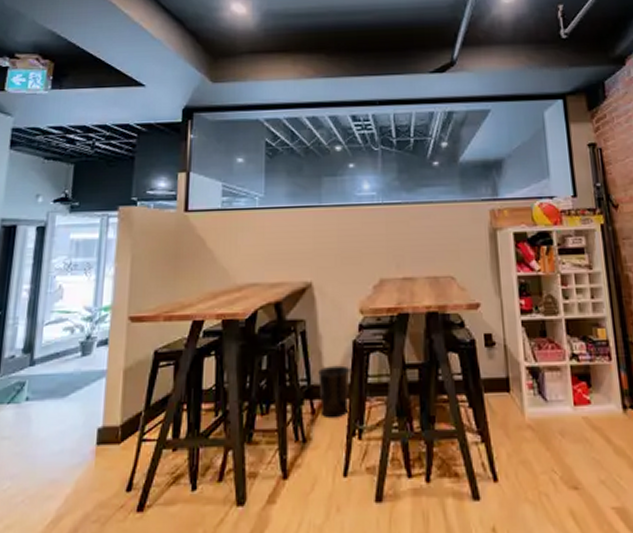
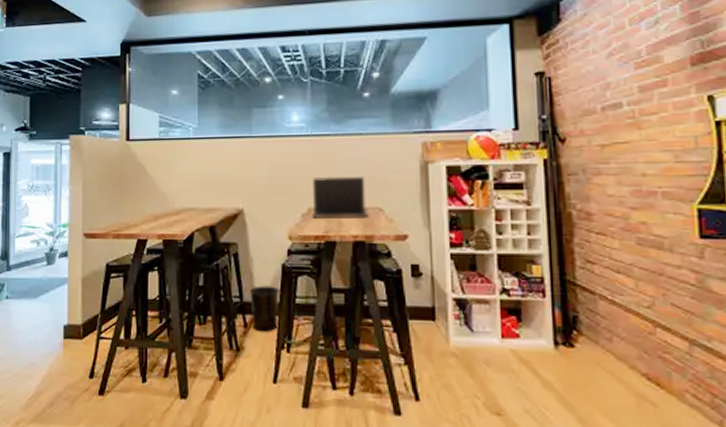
laptop computer: none [384,245,440,290] -> present [312,176,368,219]

